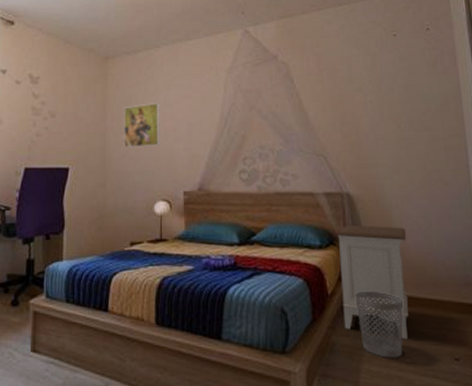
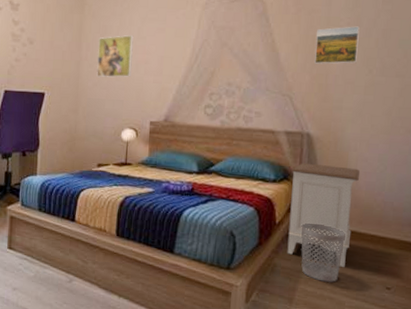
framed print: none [341,83,384,122] -> present [314,26,360,64]

